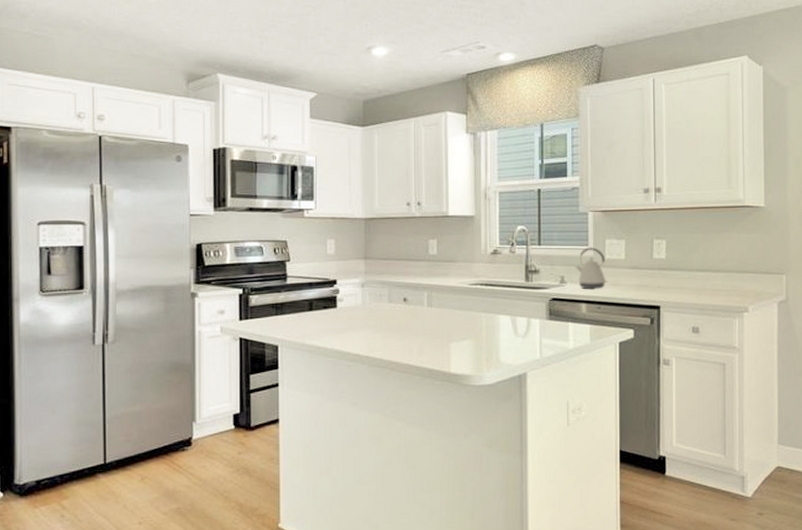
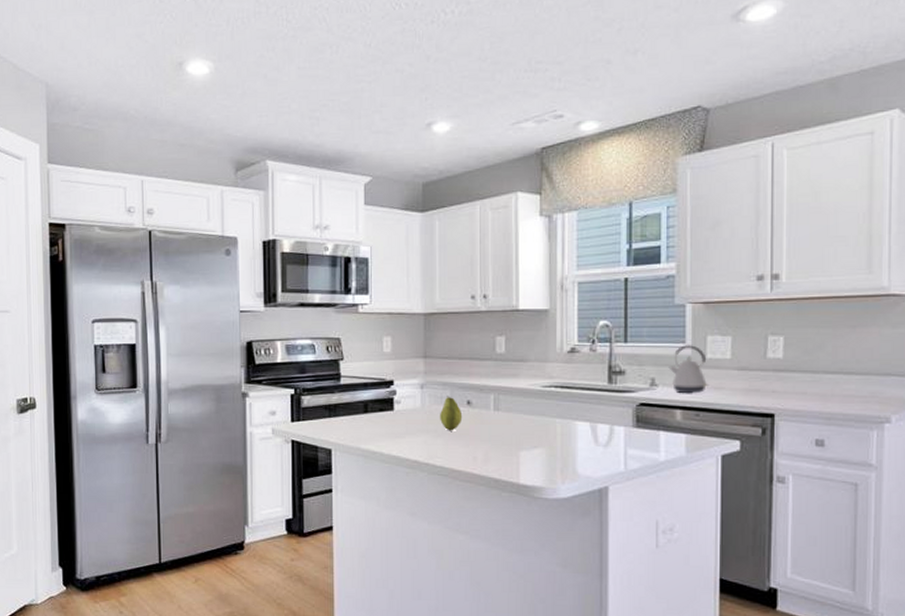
fruit: none [379,294,400,326] -> present [440,396,463,431]

